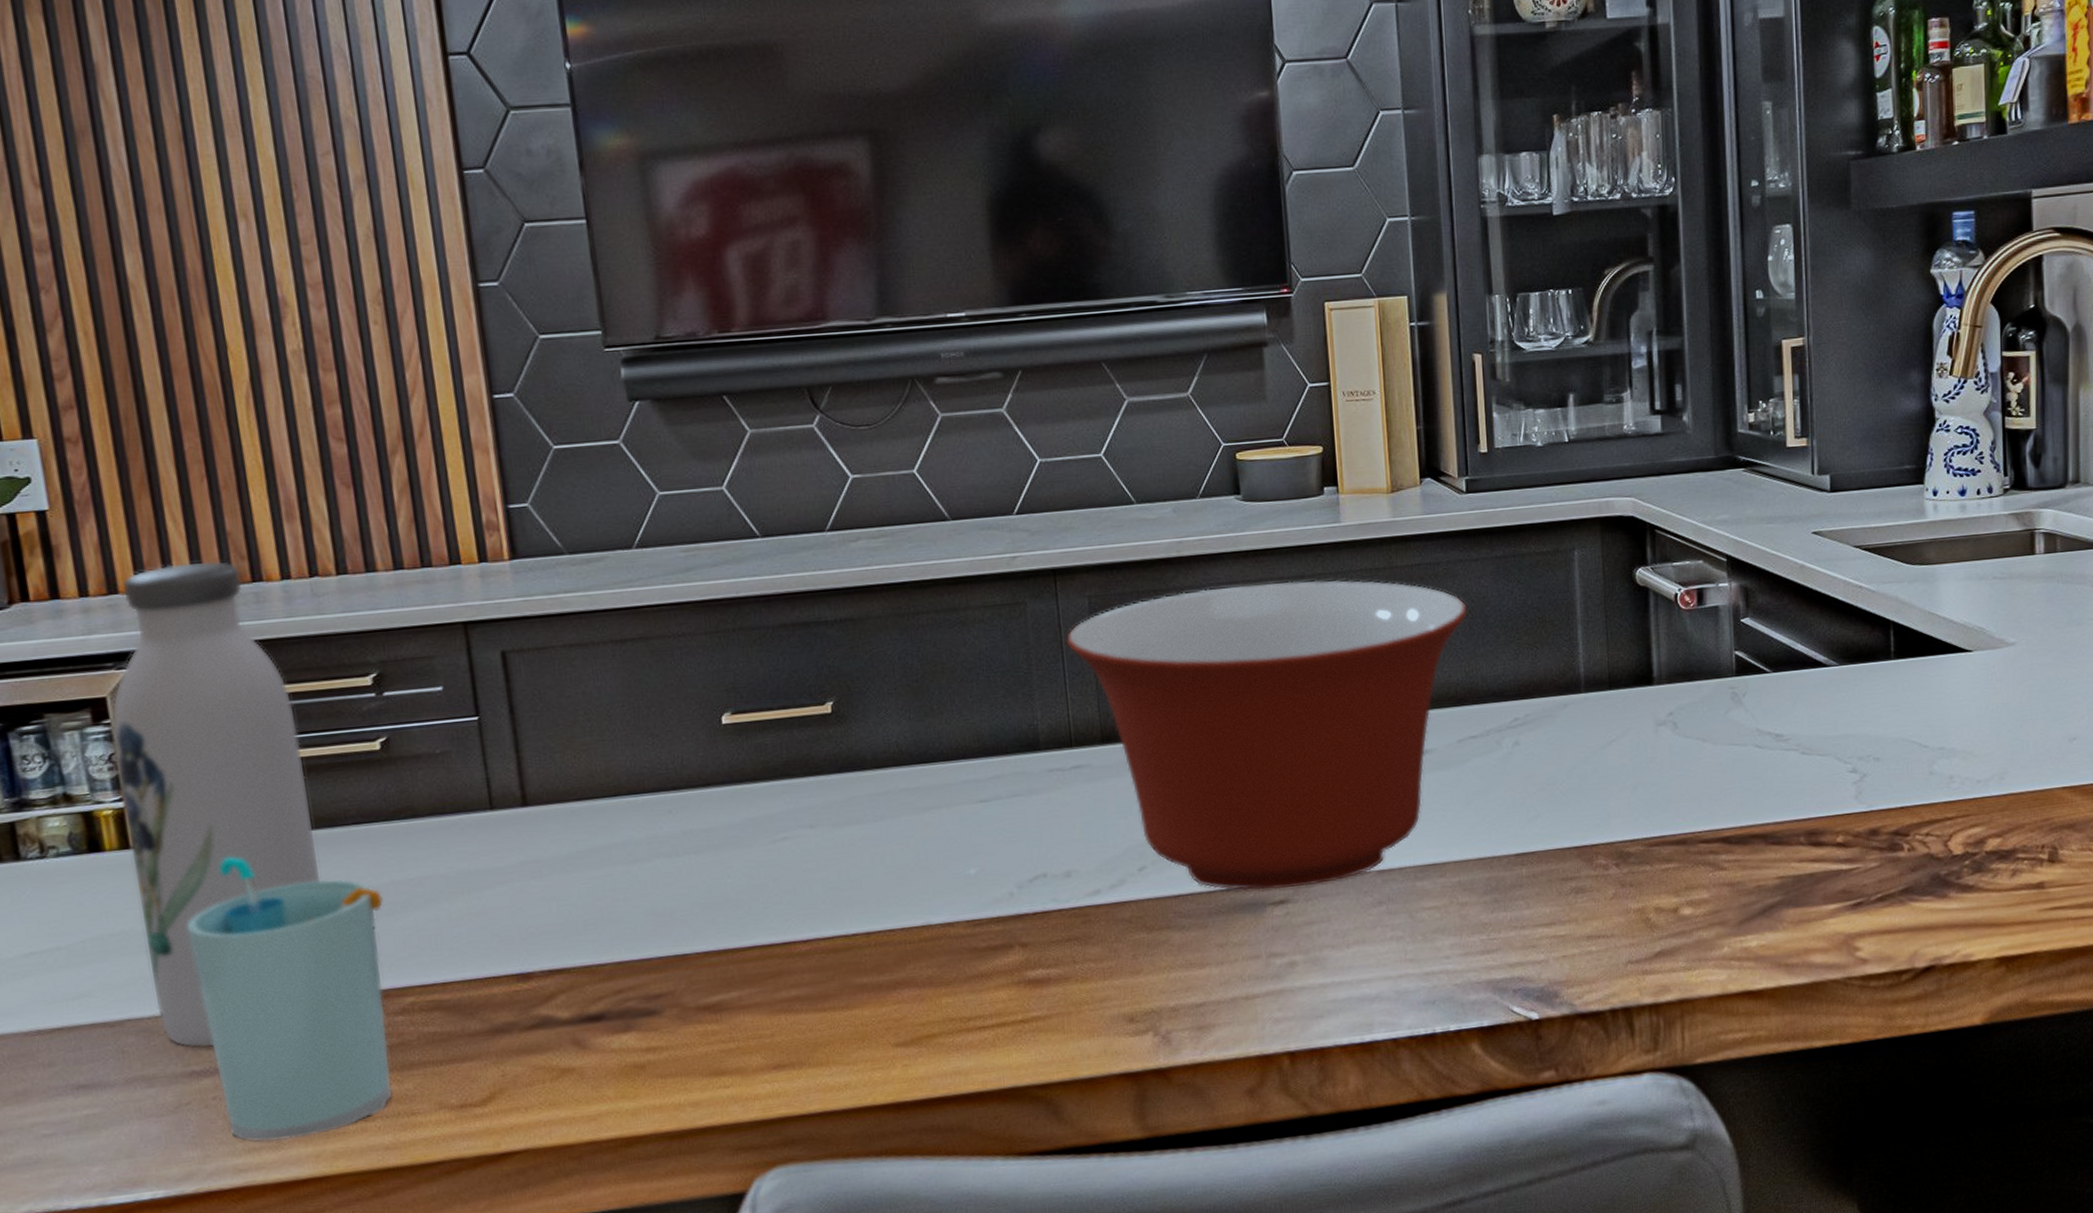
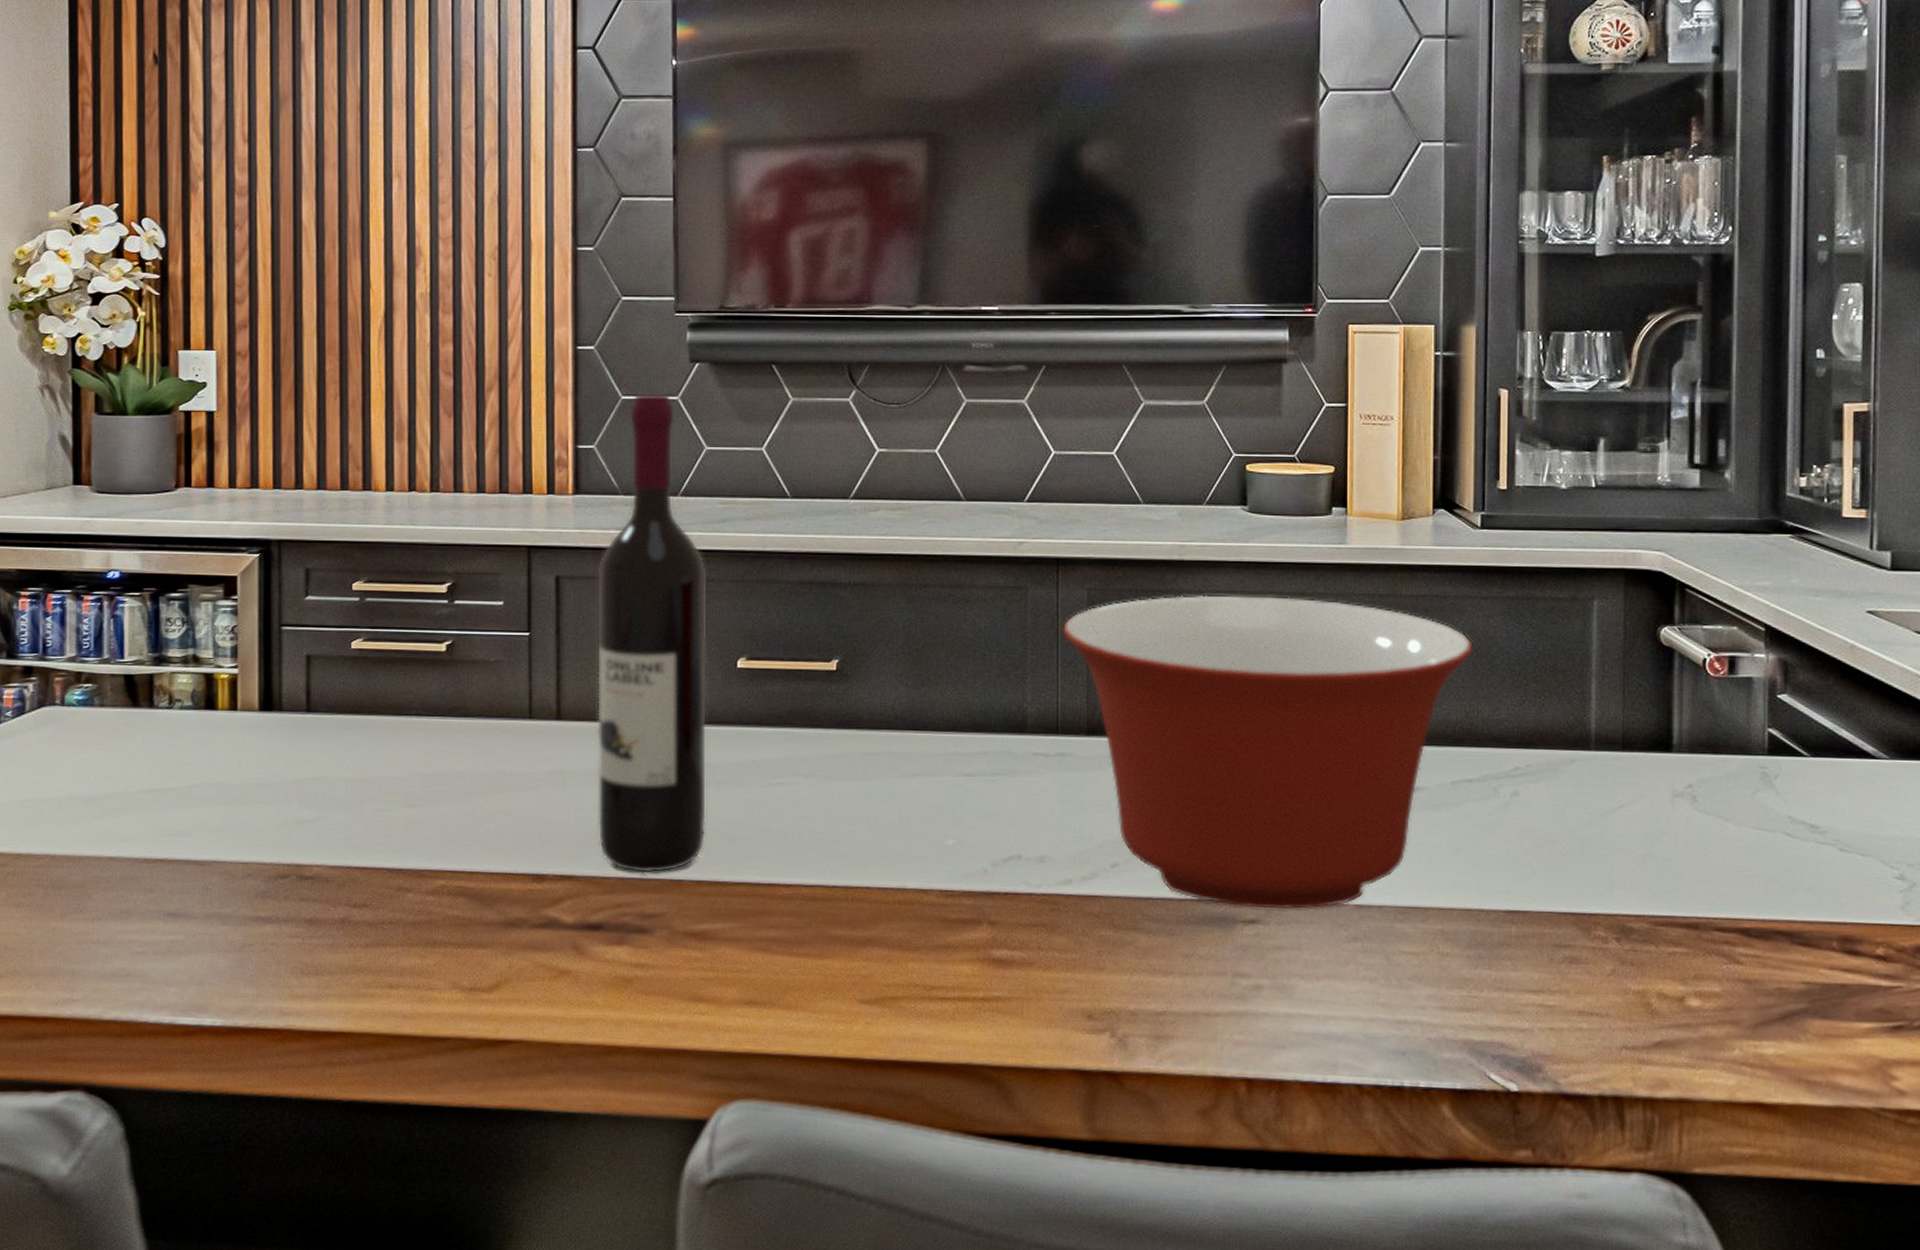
water bottle: present [112,561,322,1048] -> none [238,468,384,898]
cup: present [187,856,392,1143] -> none [271,729,430,993]
wine bottle: none [549,437,709,955] -> present [598,392,707,873]

